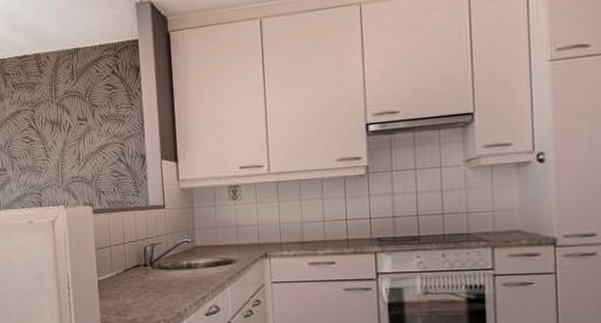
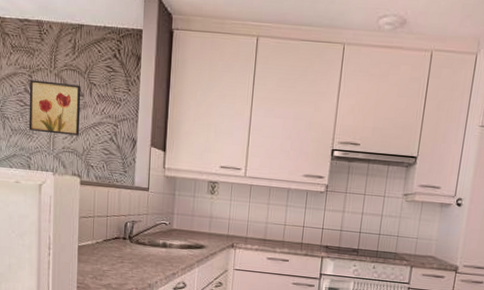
wall art: none [32,110,87,166] -> present [29,79,81,136]

